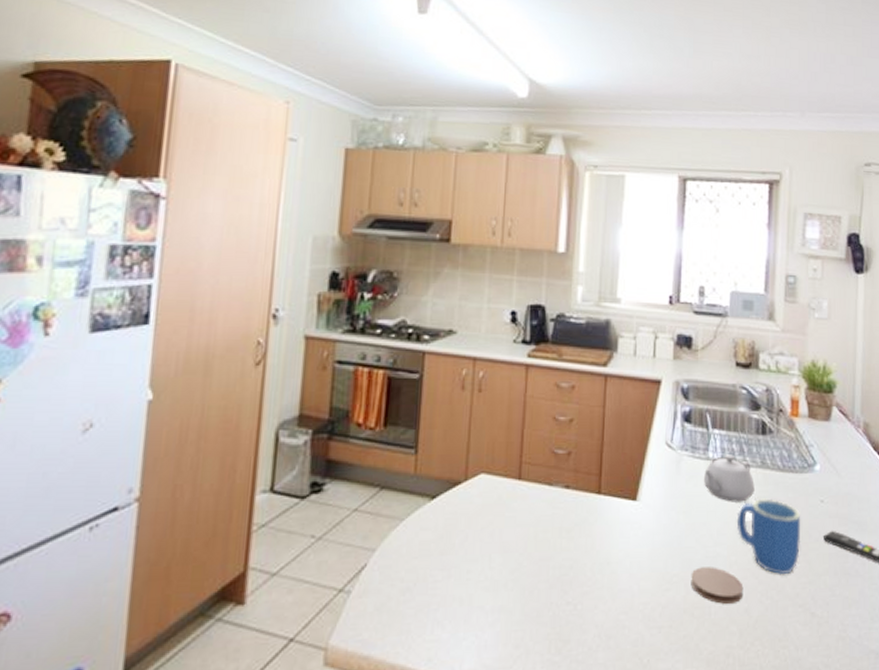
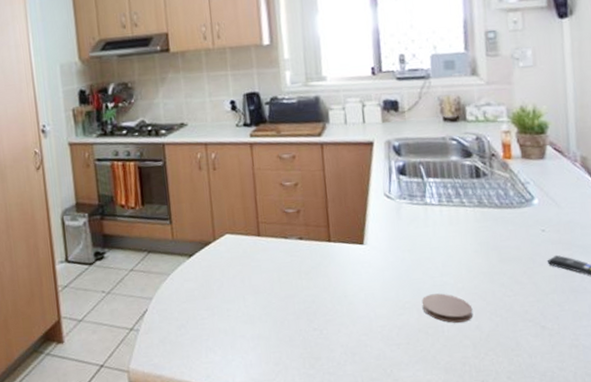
teapot: present [703,454,755,502] -> none [423,198,475,239]
mug: present [736,498,801,575] -> none [459,232,525,297]

